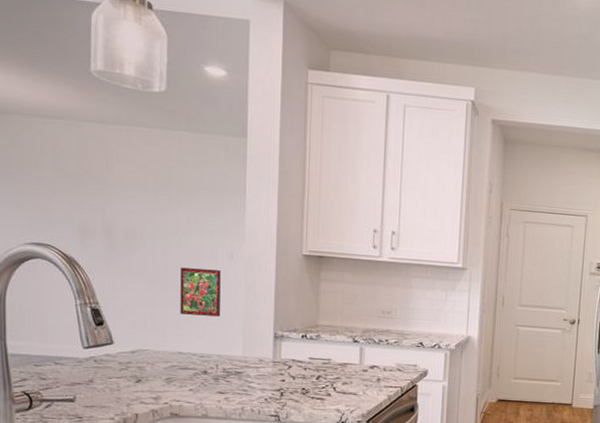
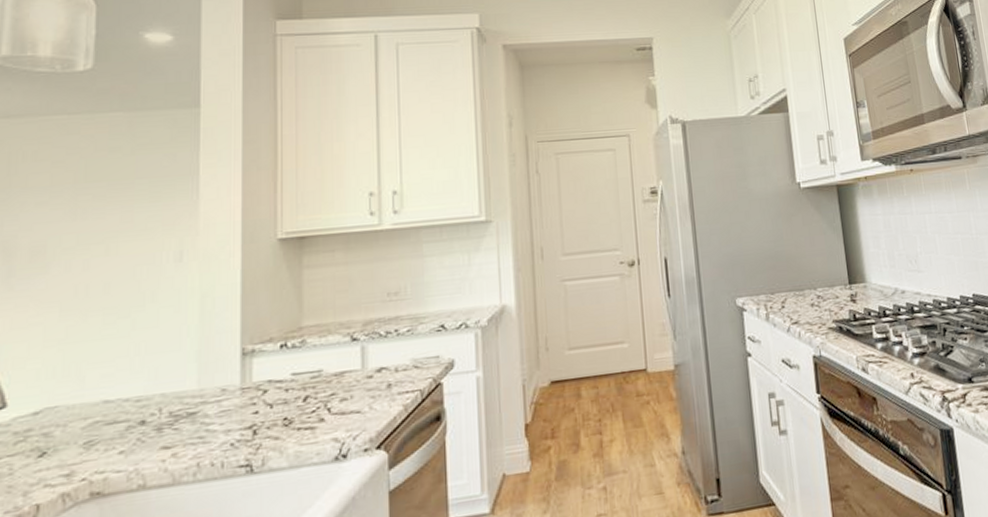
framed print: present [180,267,221,317] -> none [107,278,166,347]

